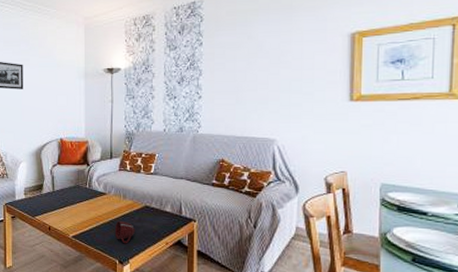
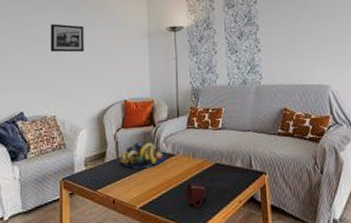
fruit bowl: none [55,178,98,203] -> present [120,141,166,170]

